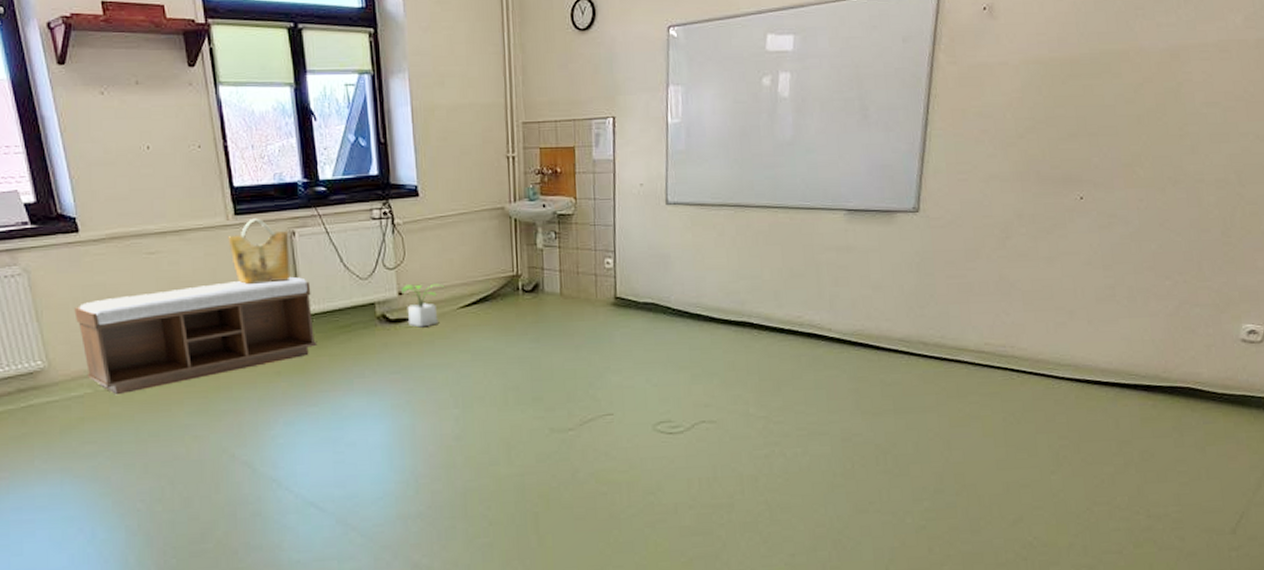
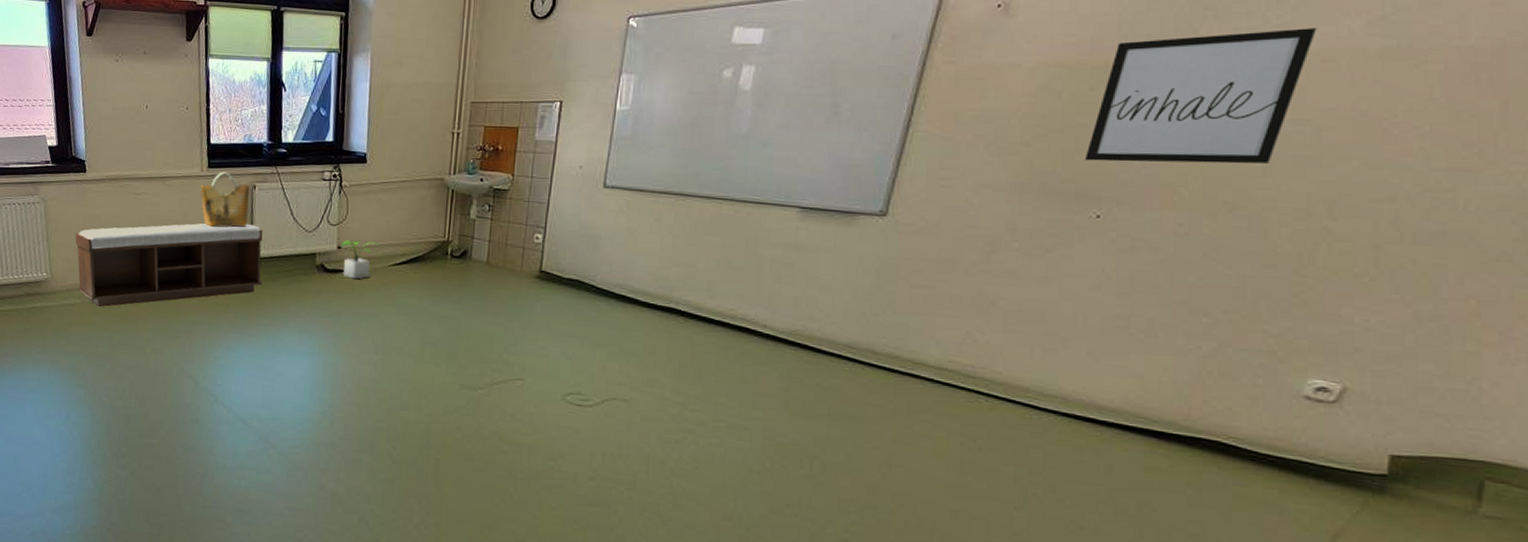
wall art: none [1066,23,1214,148] -> present [1085,28,1317,164]

